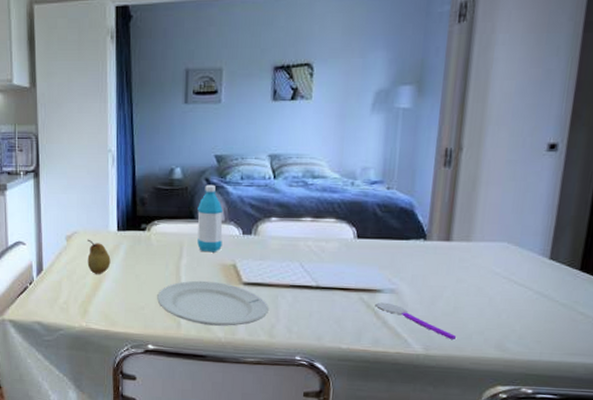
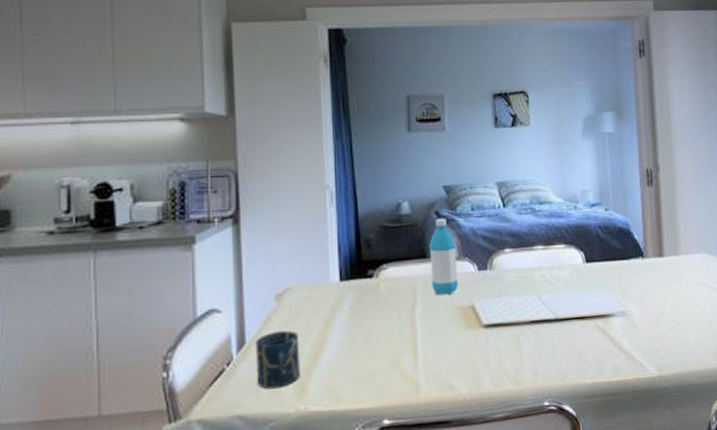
cup: none [51,264,83,307] -> present [256,330,300,390]
fruit: present [87,239,111,274] -> none [303,295,333,339]
plate: present [157,280,269,326] -> none [391,328,512,383]
spoon: present [376,302,456,339] -> none [611,326,681,356]

